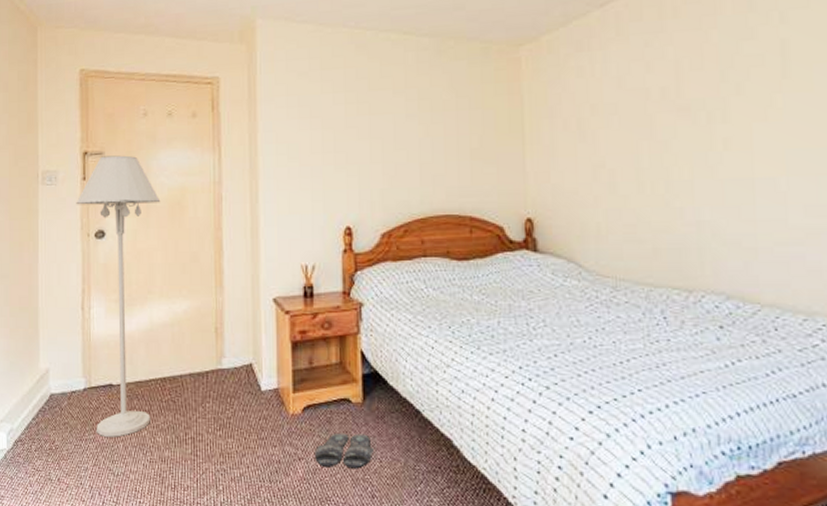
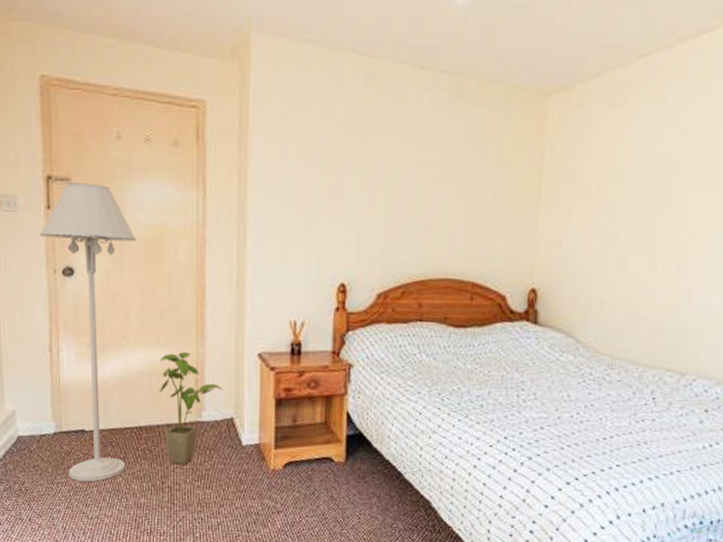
house plant: none [181,302,242,415] -> present [159,352,224,465]
slippers: present [315,432,374,469] -> none [294,489,353,524]

